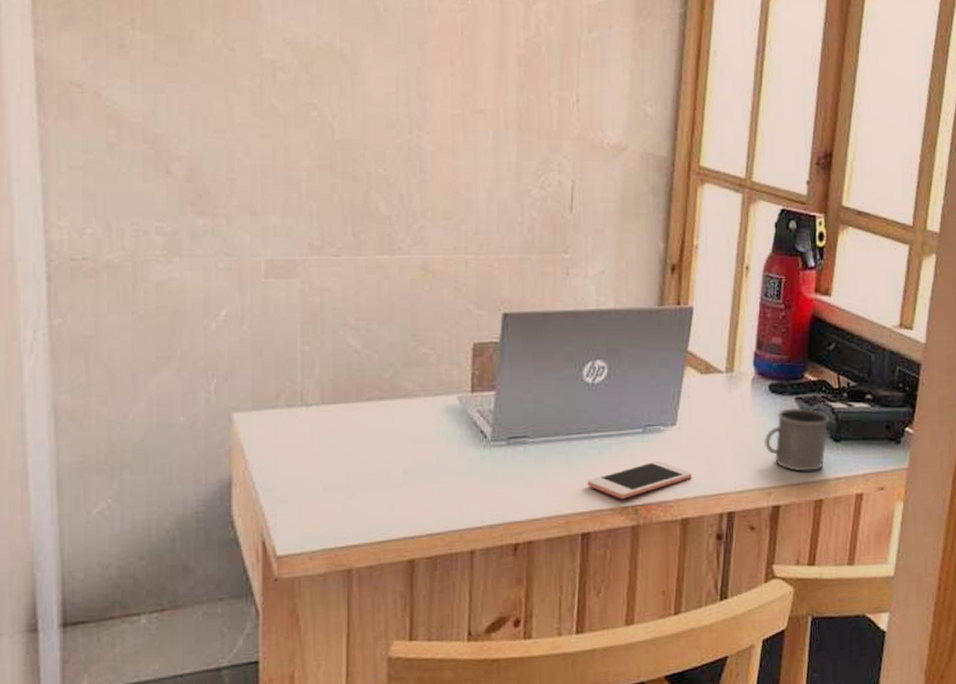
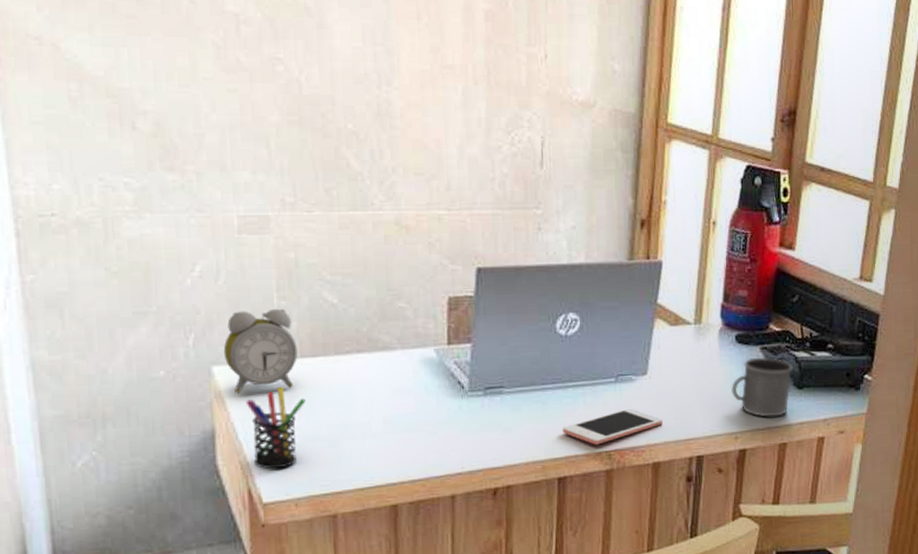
alarm clock: none [244,353,319,441] -> present [223,308,298,394]
pen holder: none [264,435,325,520] -> present [245,387,306,469]

